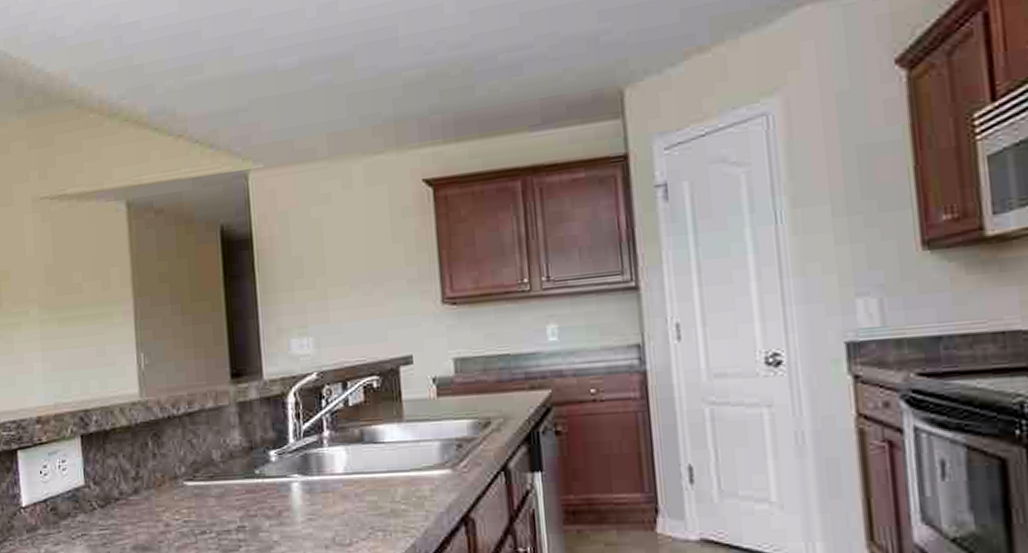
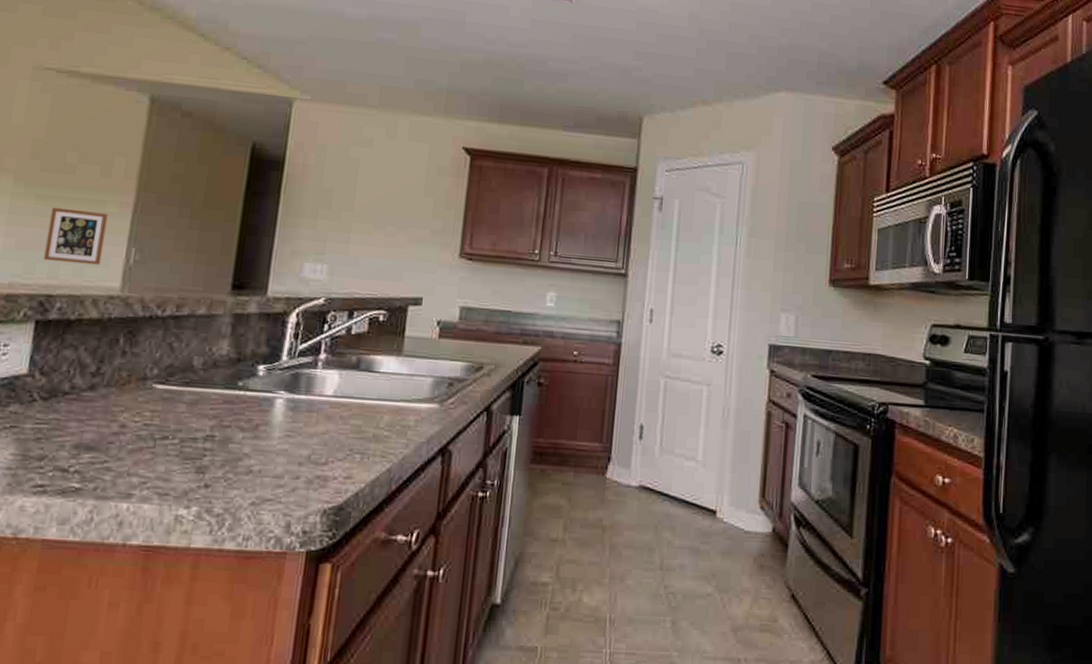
picture frame: none [71,324,119,378] -> present [43,207,109,265]

